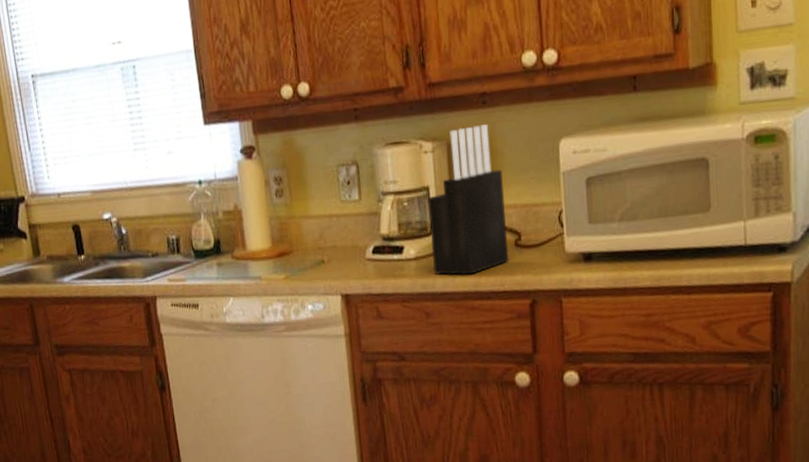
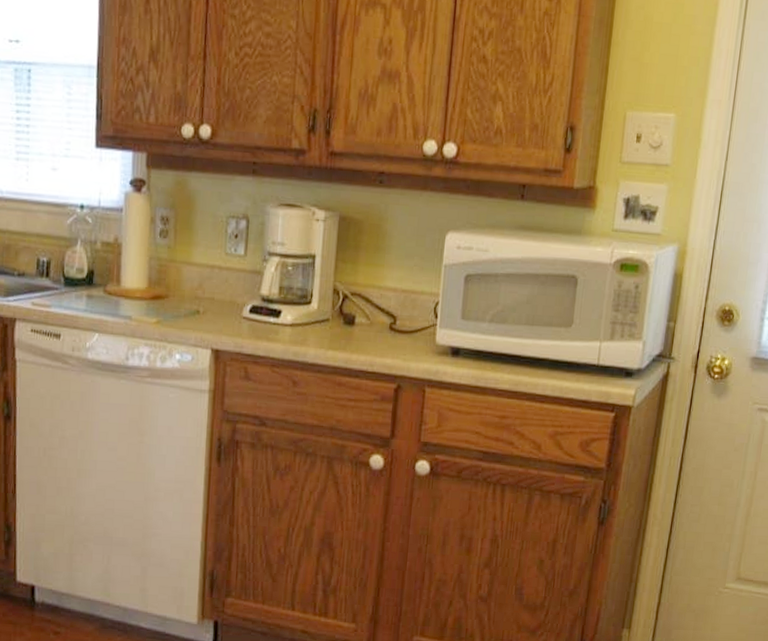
knife block: present [427,124,509,275] -> none [307,202,388,350]

